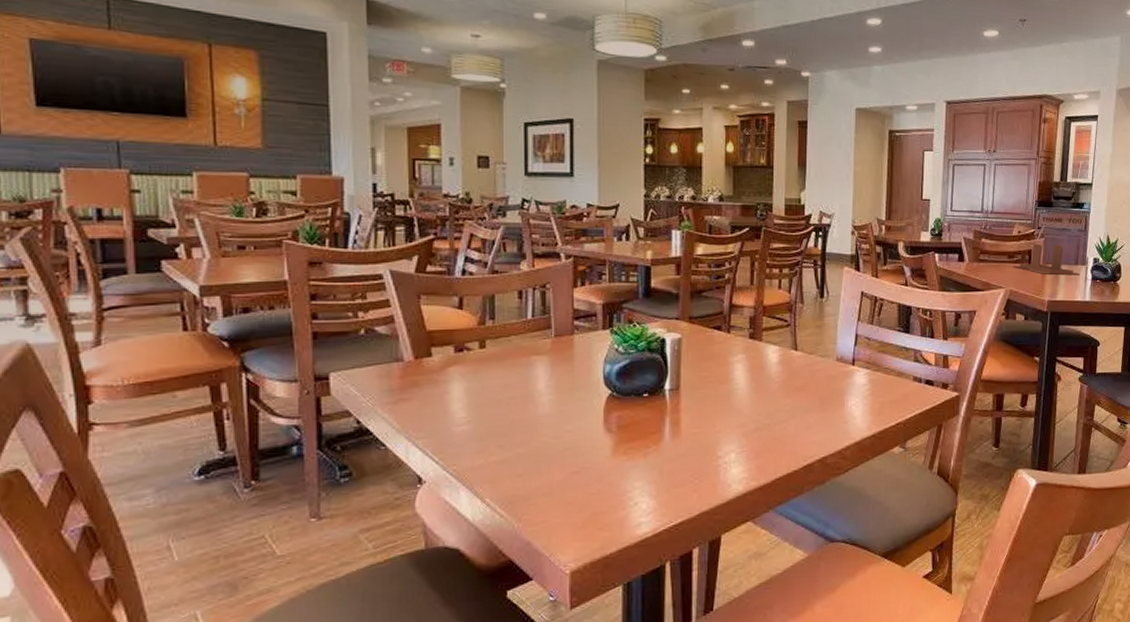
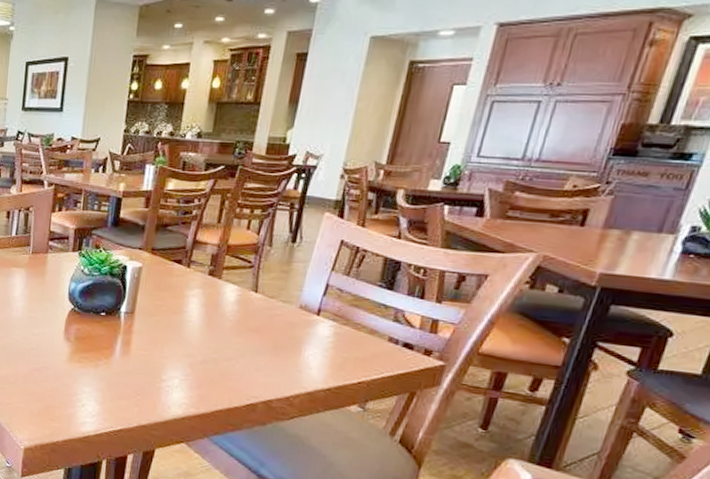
napkin holder: present [1013,243,1080,276] -> none [555,201,662,247]

